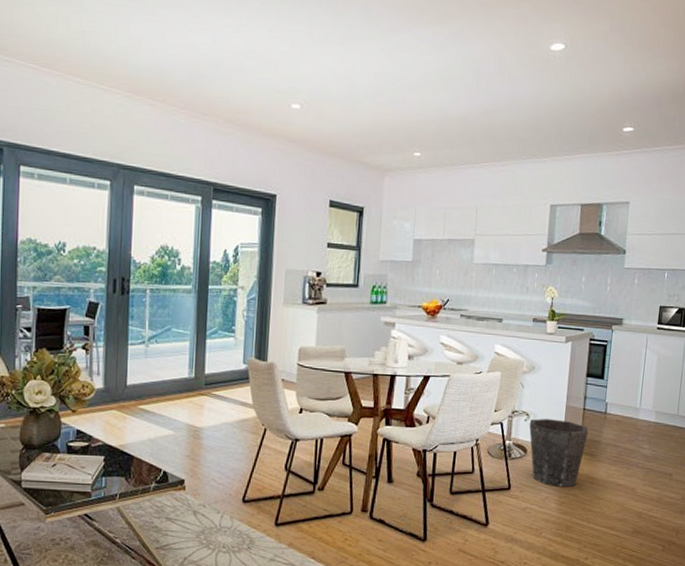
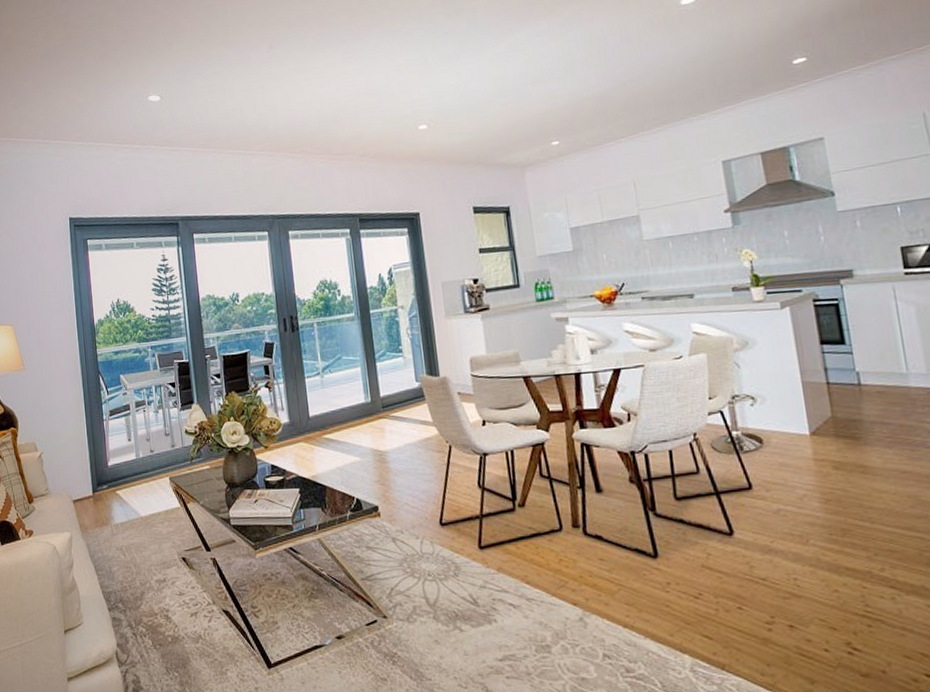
waste bin: present [529,418,589,487] -> none [757,399,843,481]

